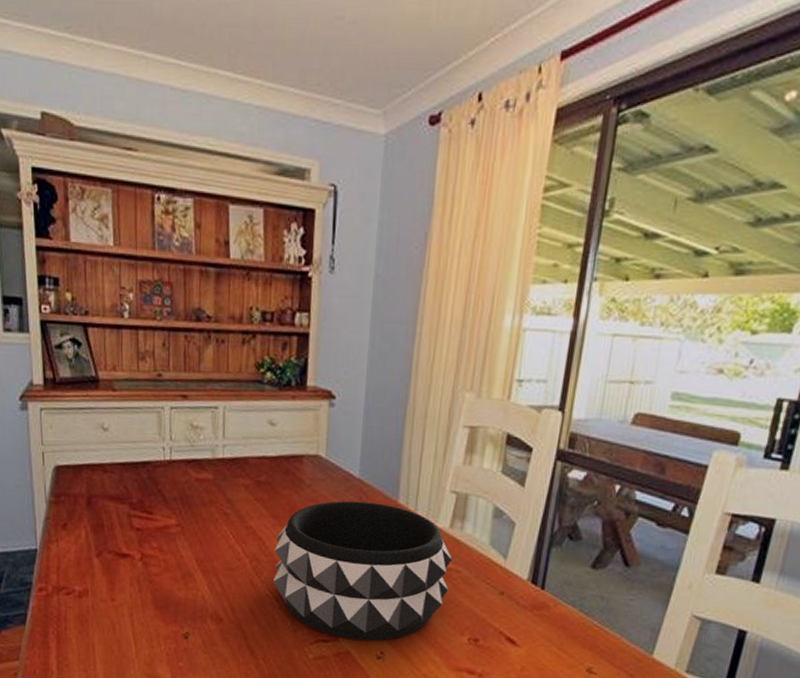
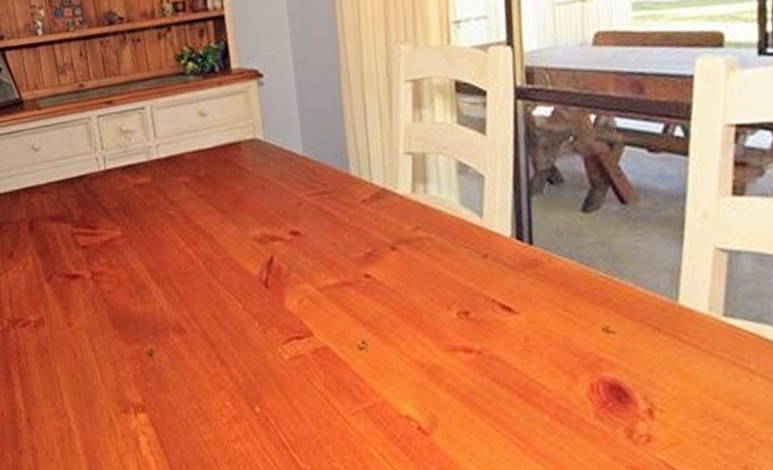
decorative bowl: present [272,500,453,641] -> none [227,178,424,332]

